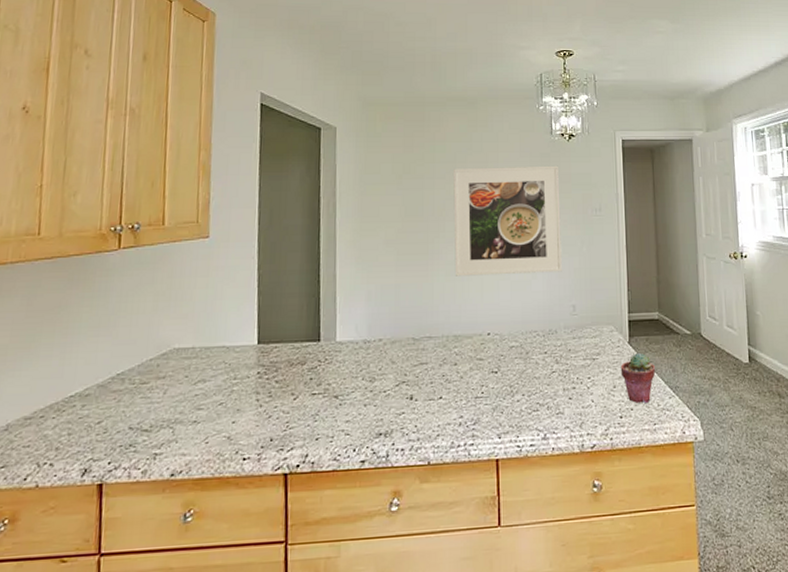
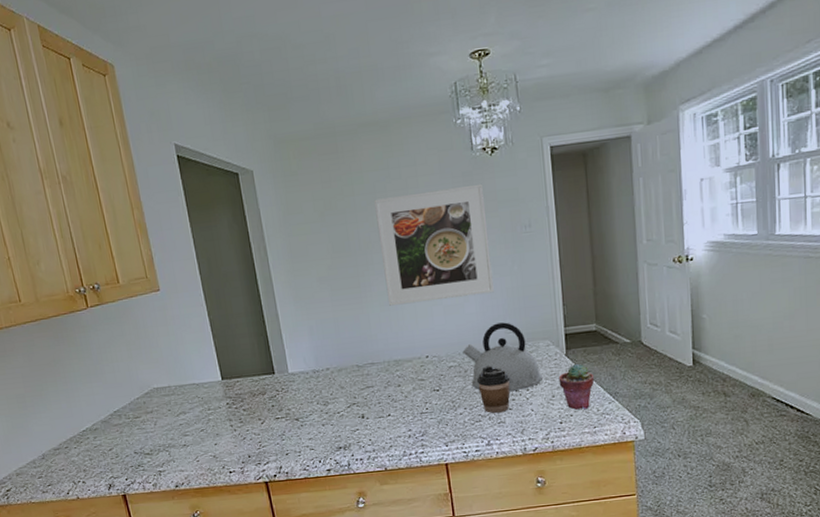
kettle: none [526,303,604,378] -> present [462,322,542,391]
coffee cup: none [538,349,572,402] -> present [477,366,511,413]

